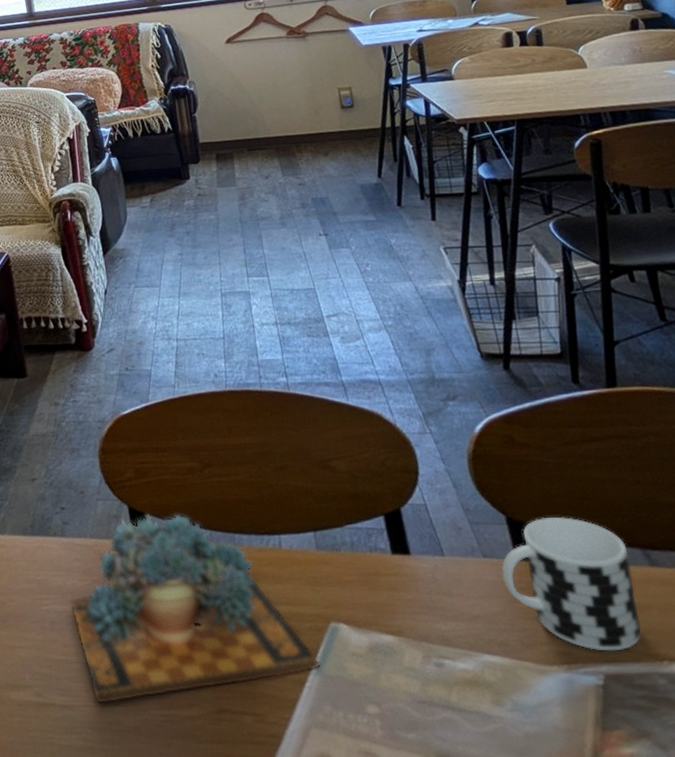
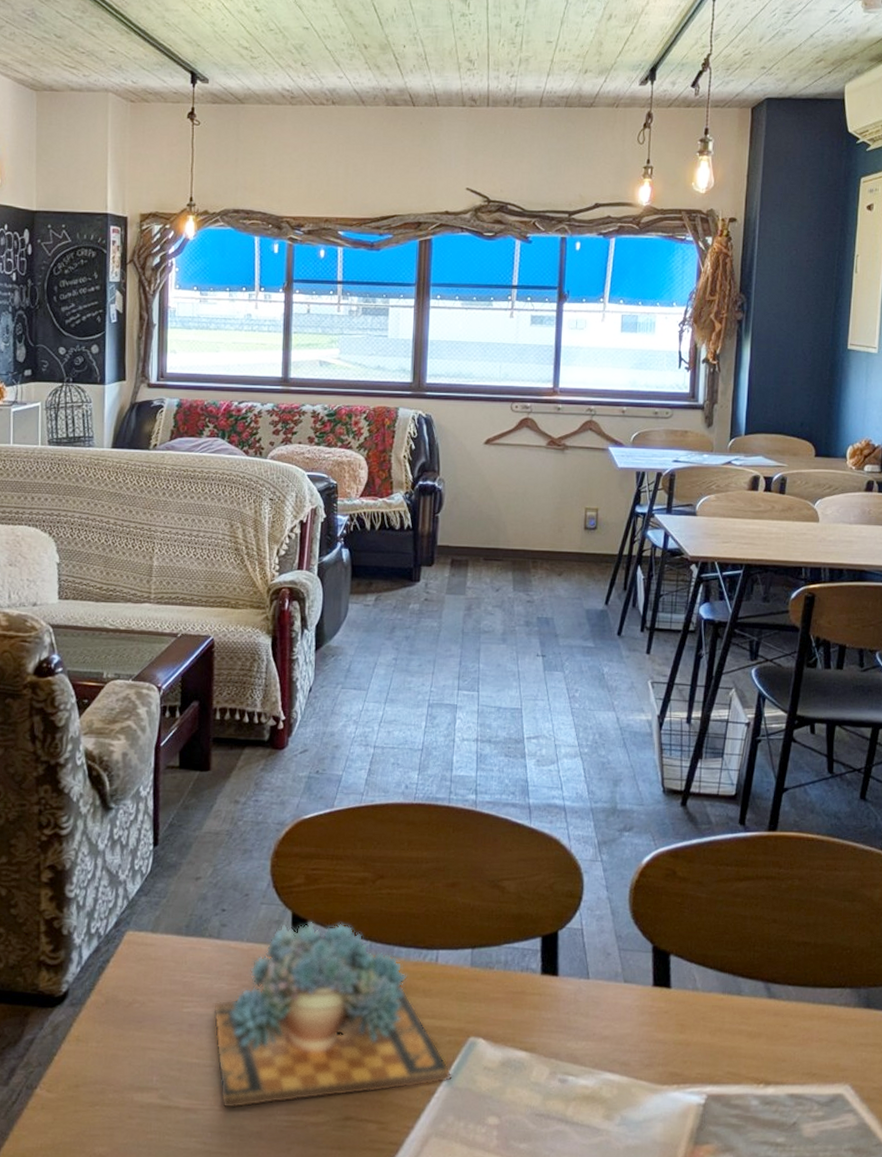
cup: present [501,517,641,651] -> none [637,948,752,1074]

